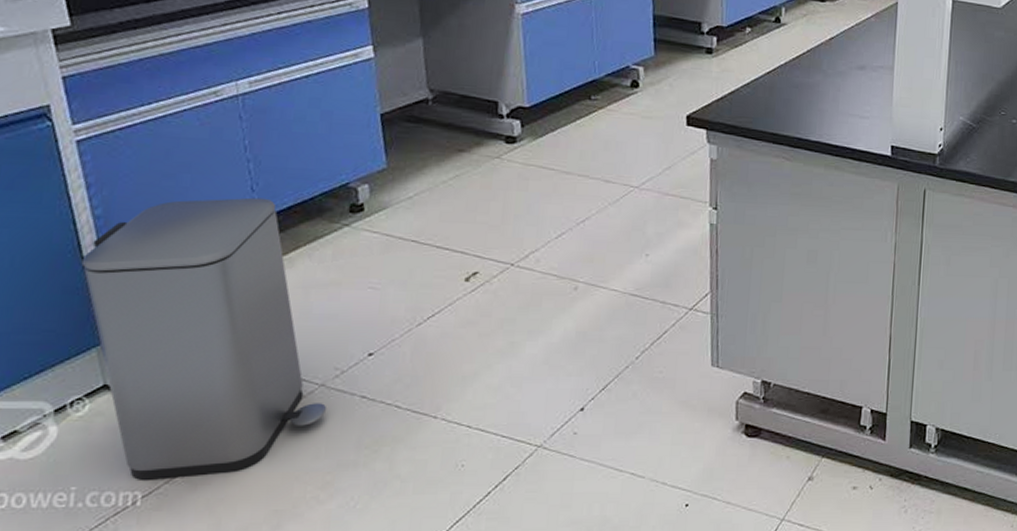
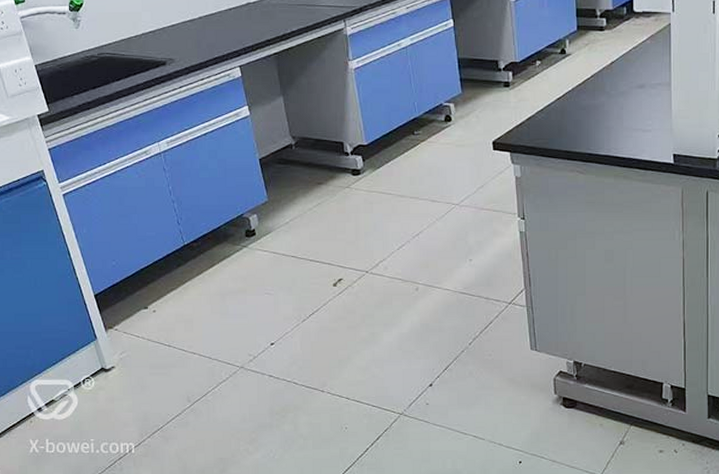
pedal bin: present [81,197,327,480] -> none [77,229,247,435]

